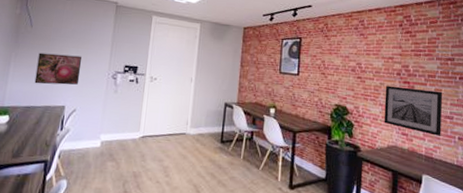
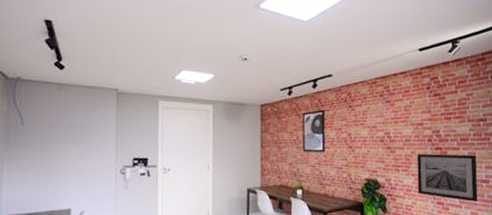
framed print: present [34,52,82,85] -> none [33,152,85,188]

